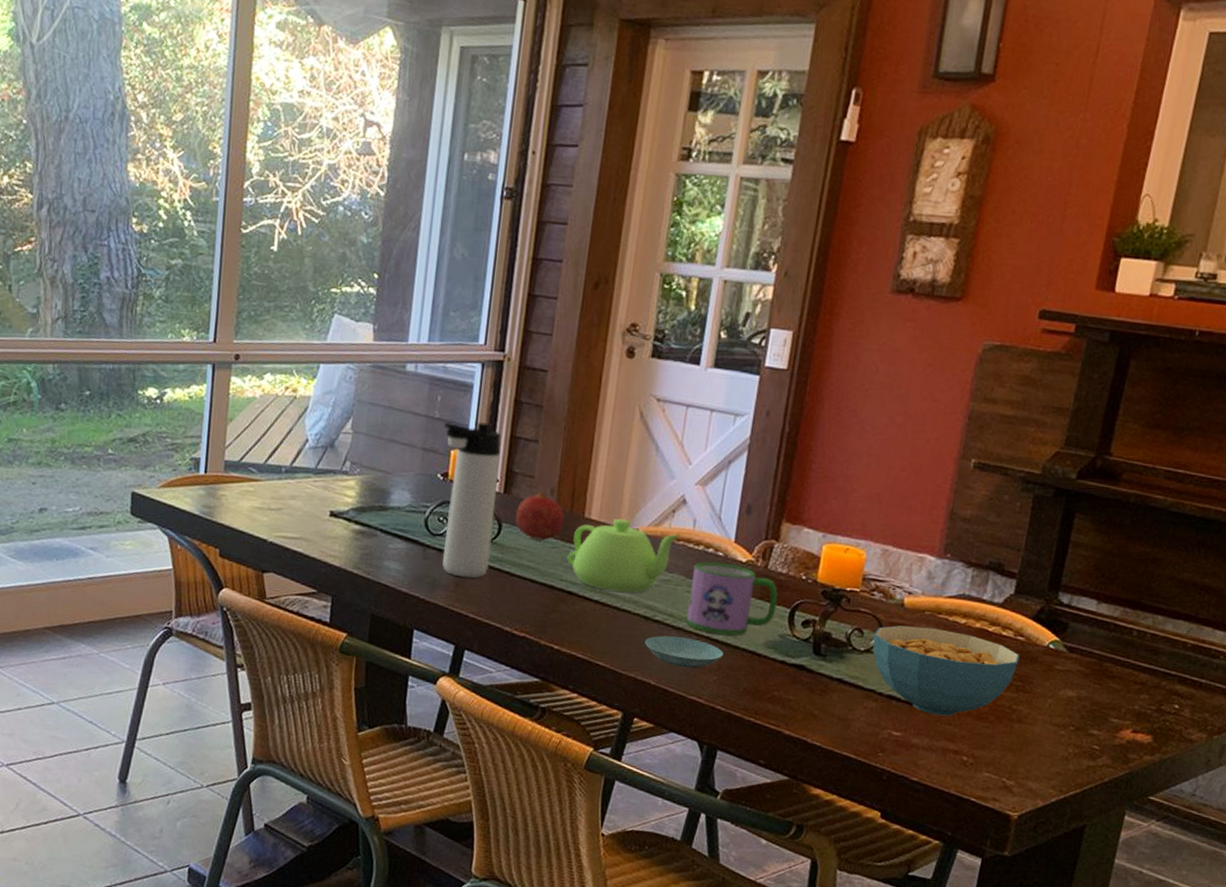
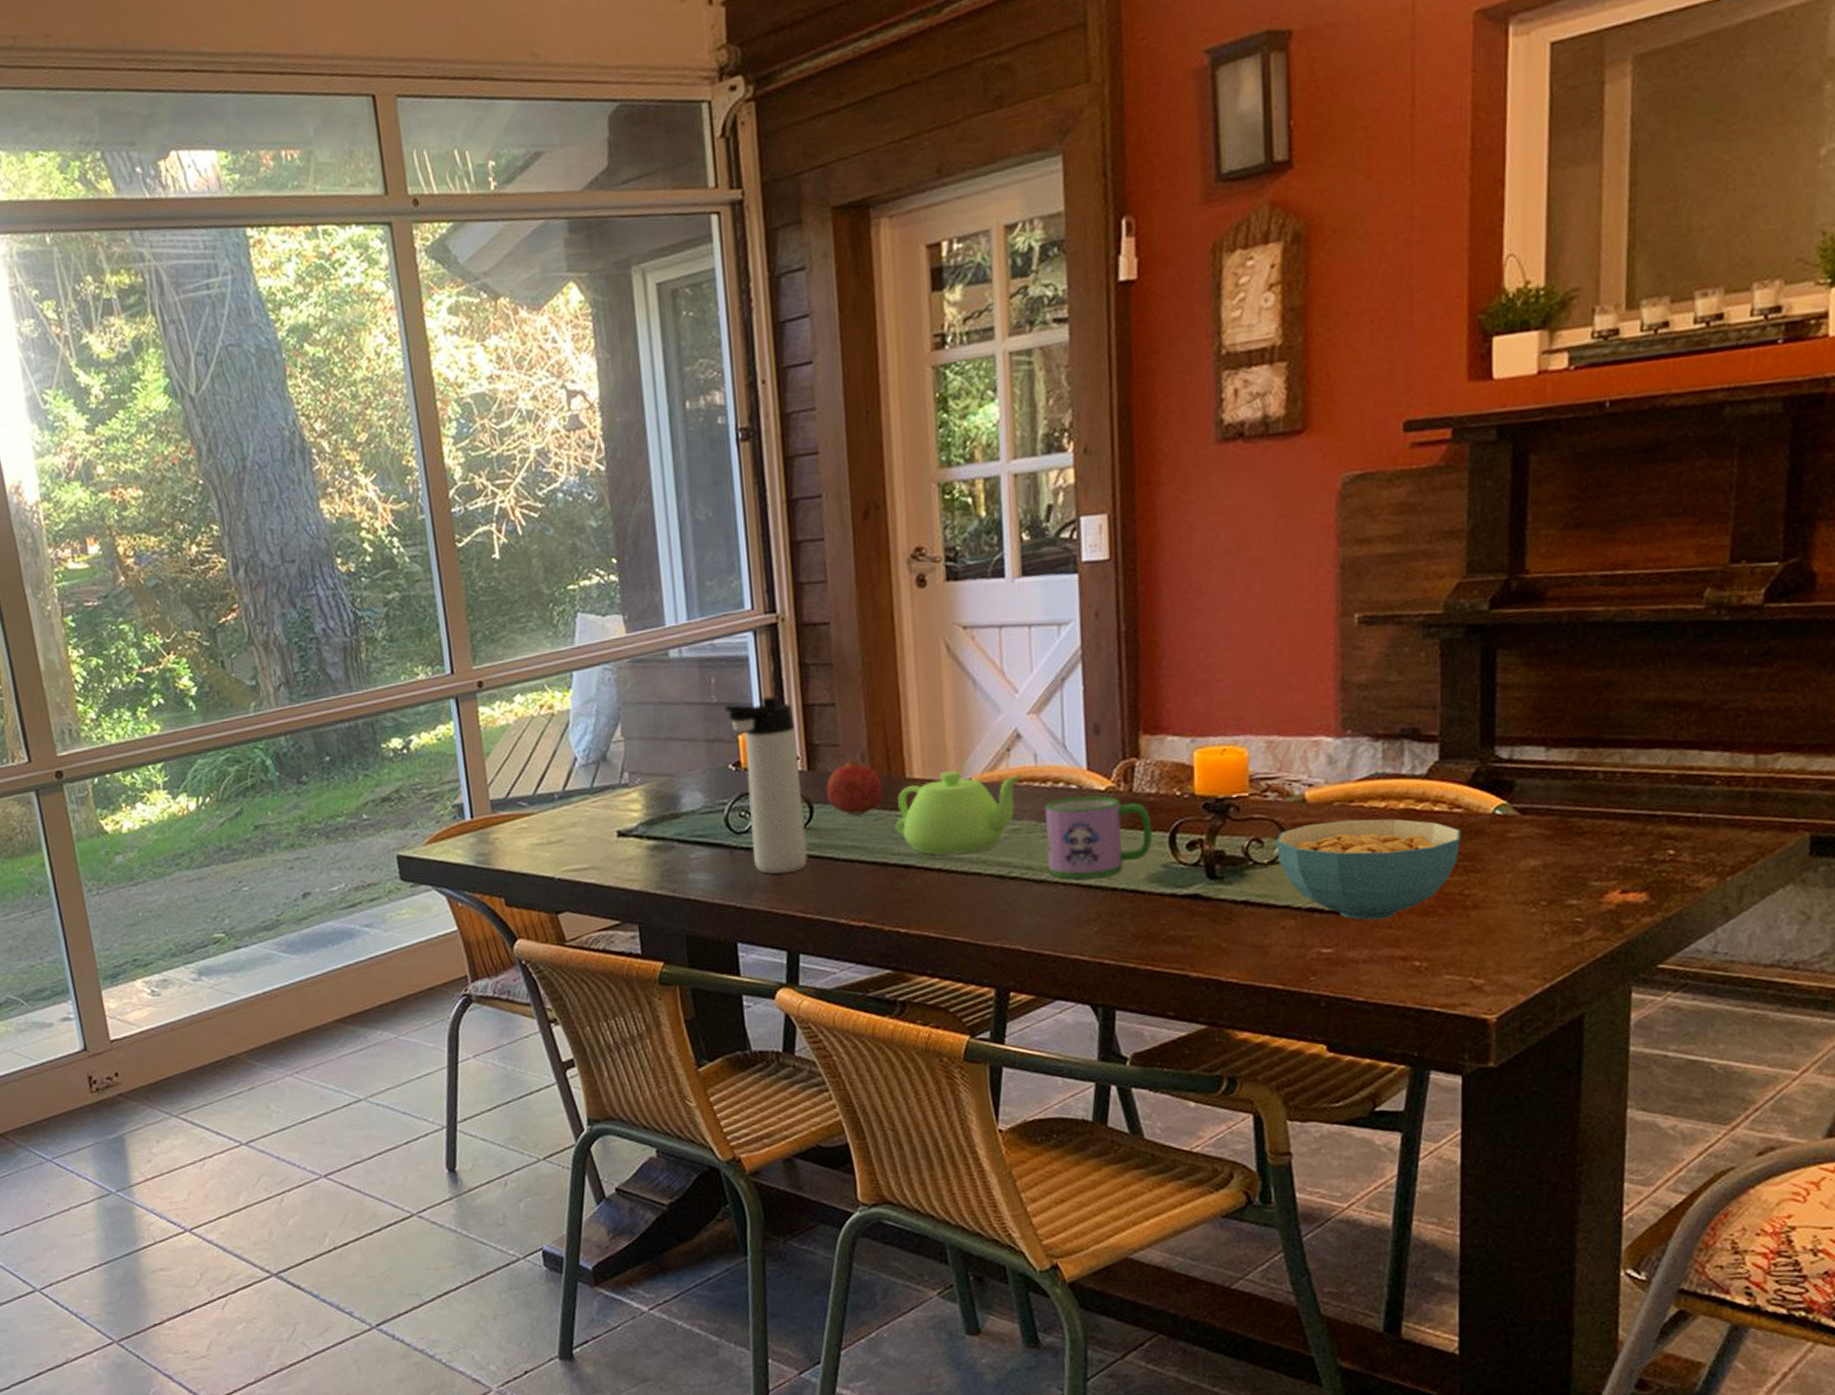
saucer: present [644,635,724,669] -> none [1004,889,1101,925]

